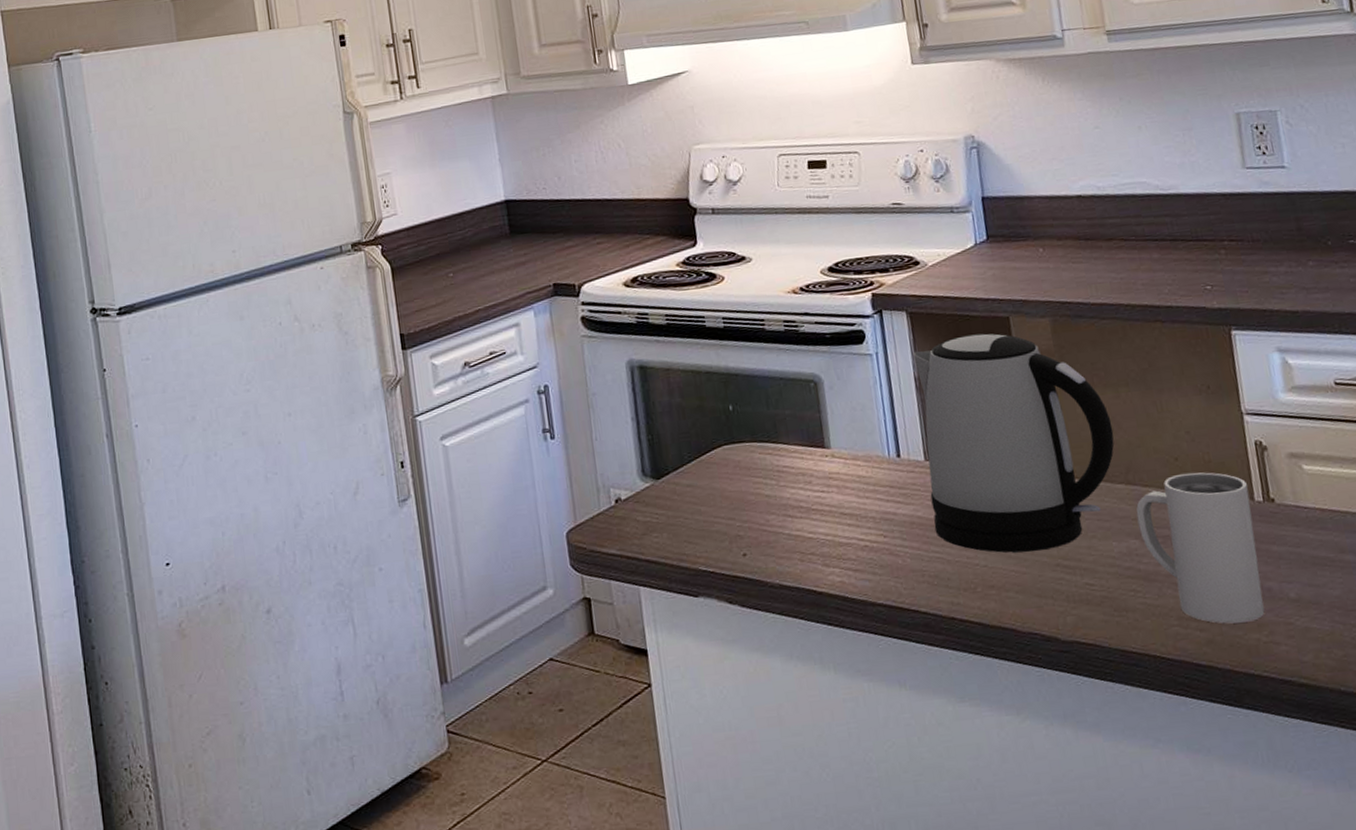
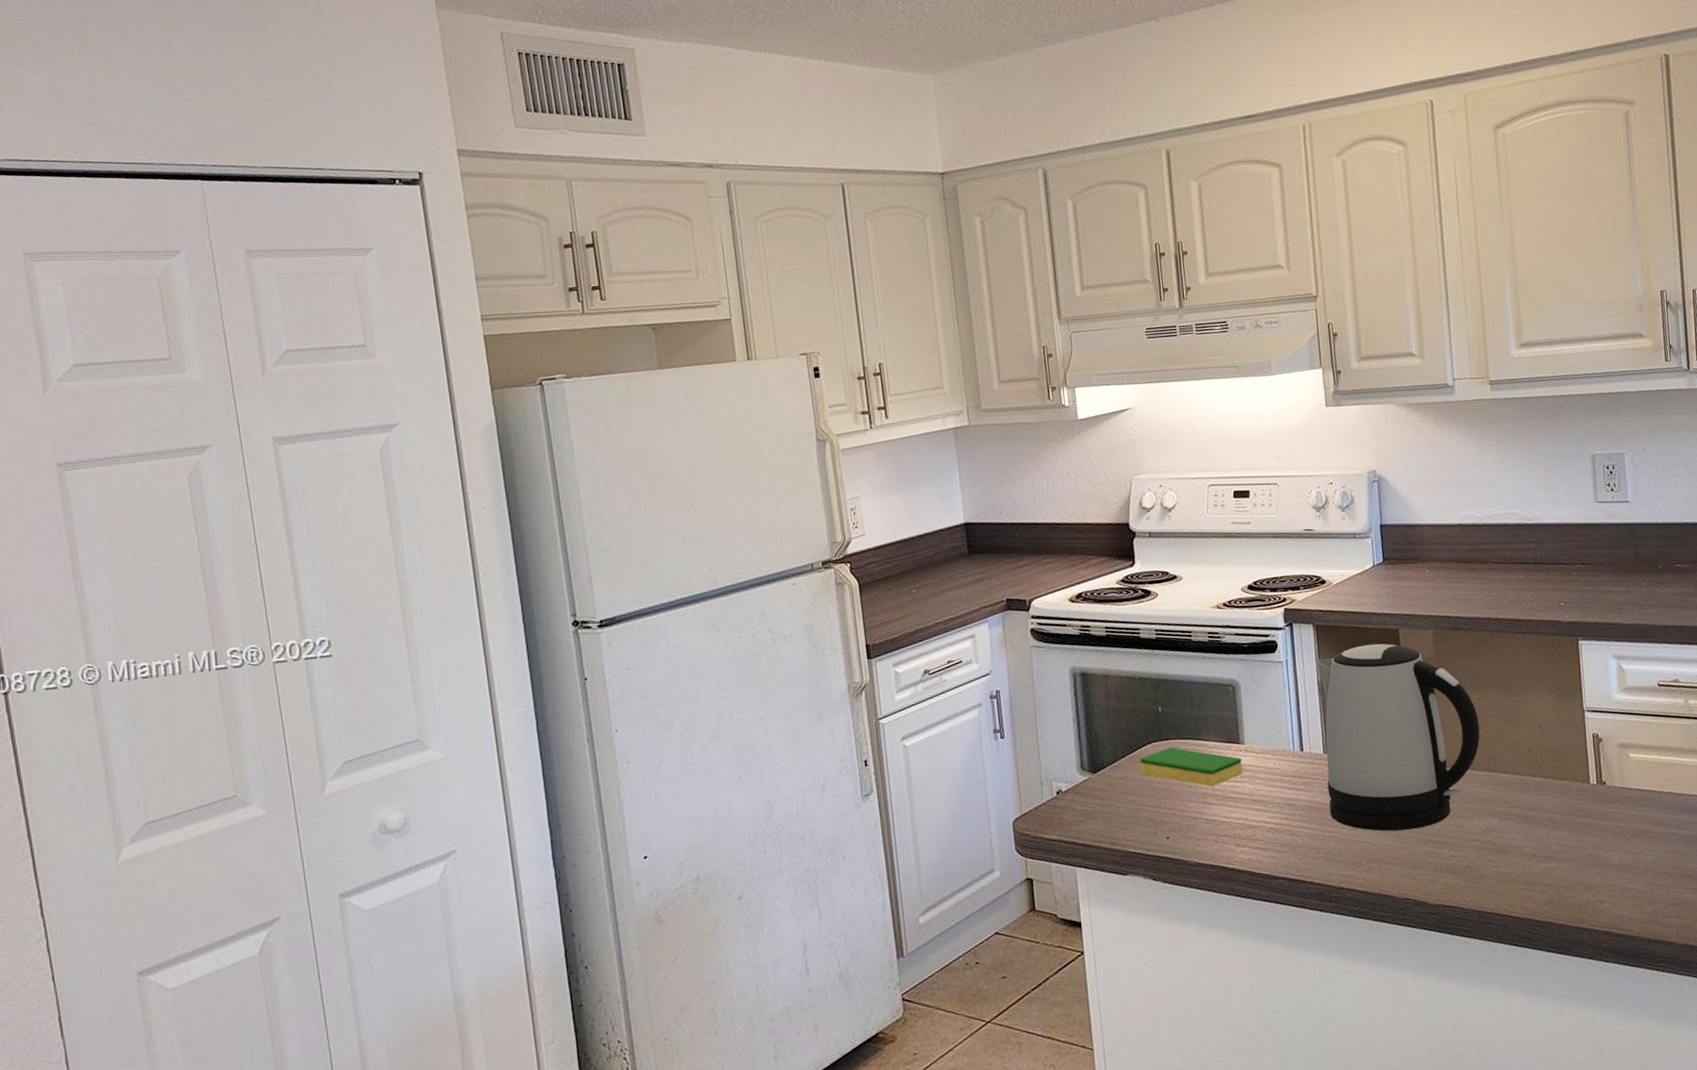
dish sponge: none [709,451,830,497] -> present [1140,747,1243,787]
mug: present [1136,472,1265,624] -> none [1495,760,1593,887]

